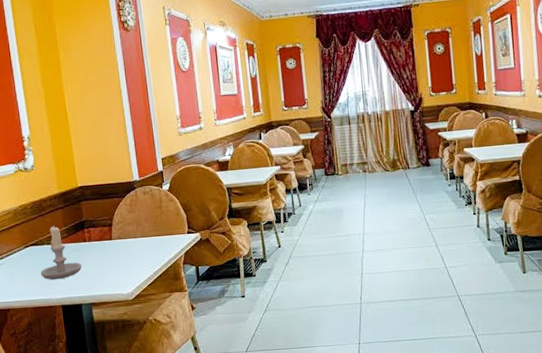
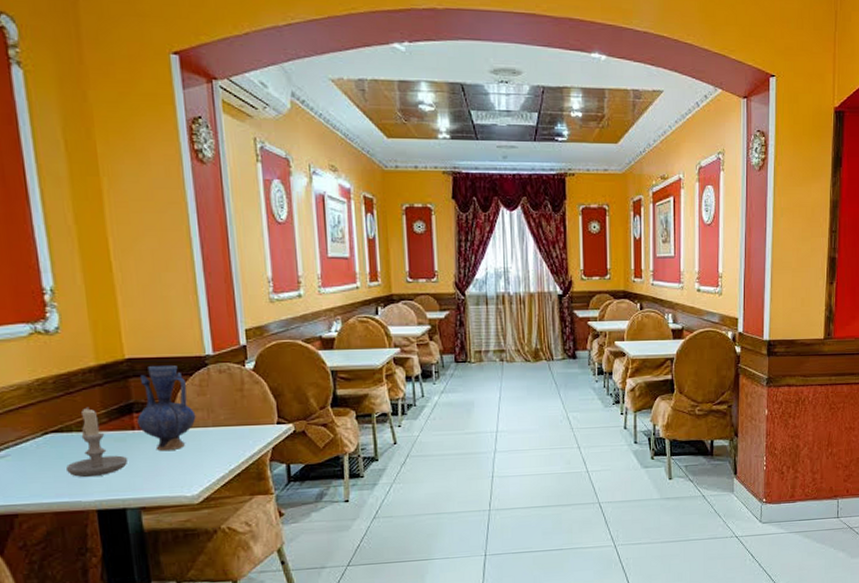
vase: none [87,190,129,258] -> present [137,365,196,452]

